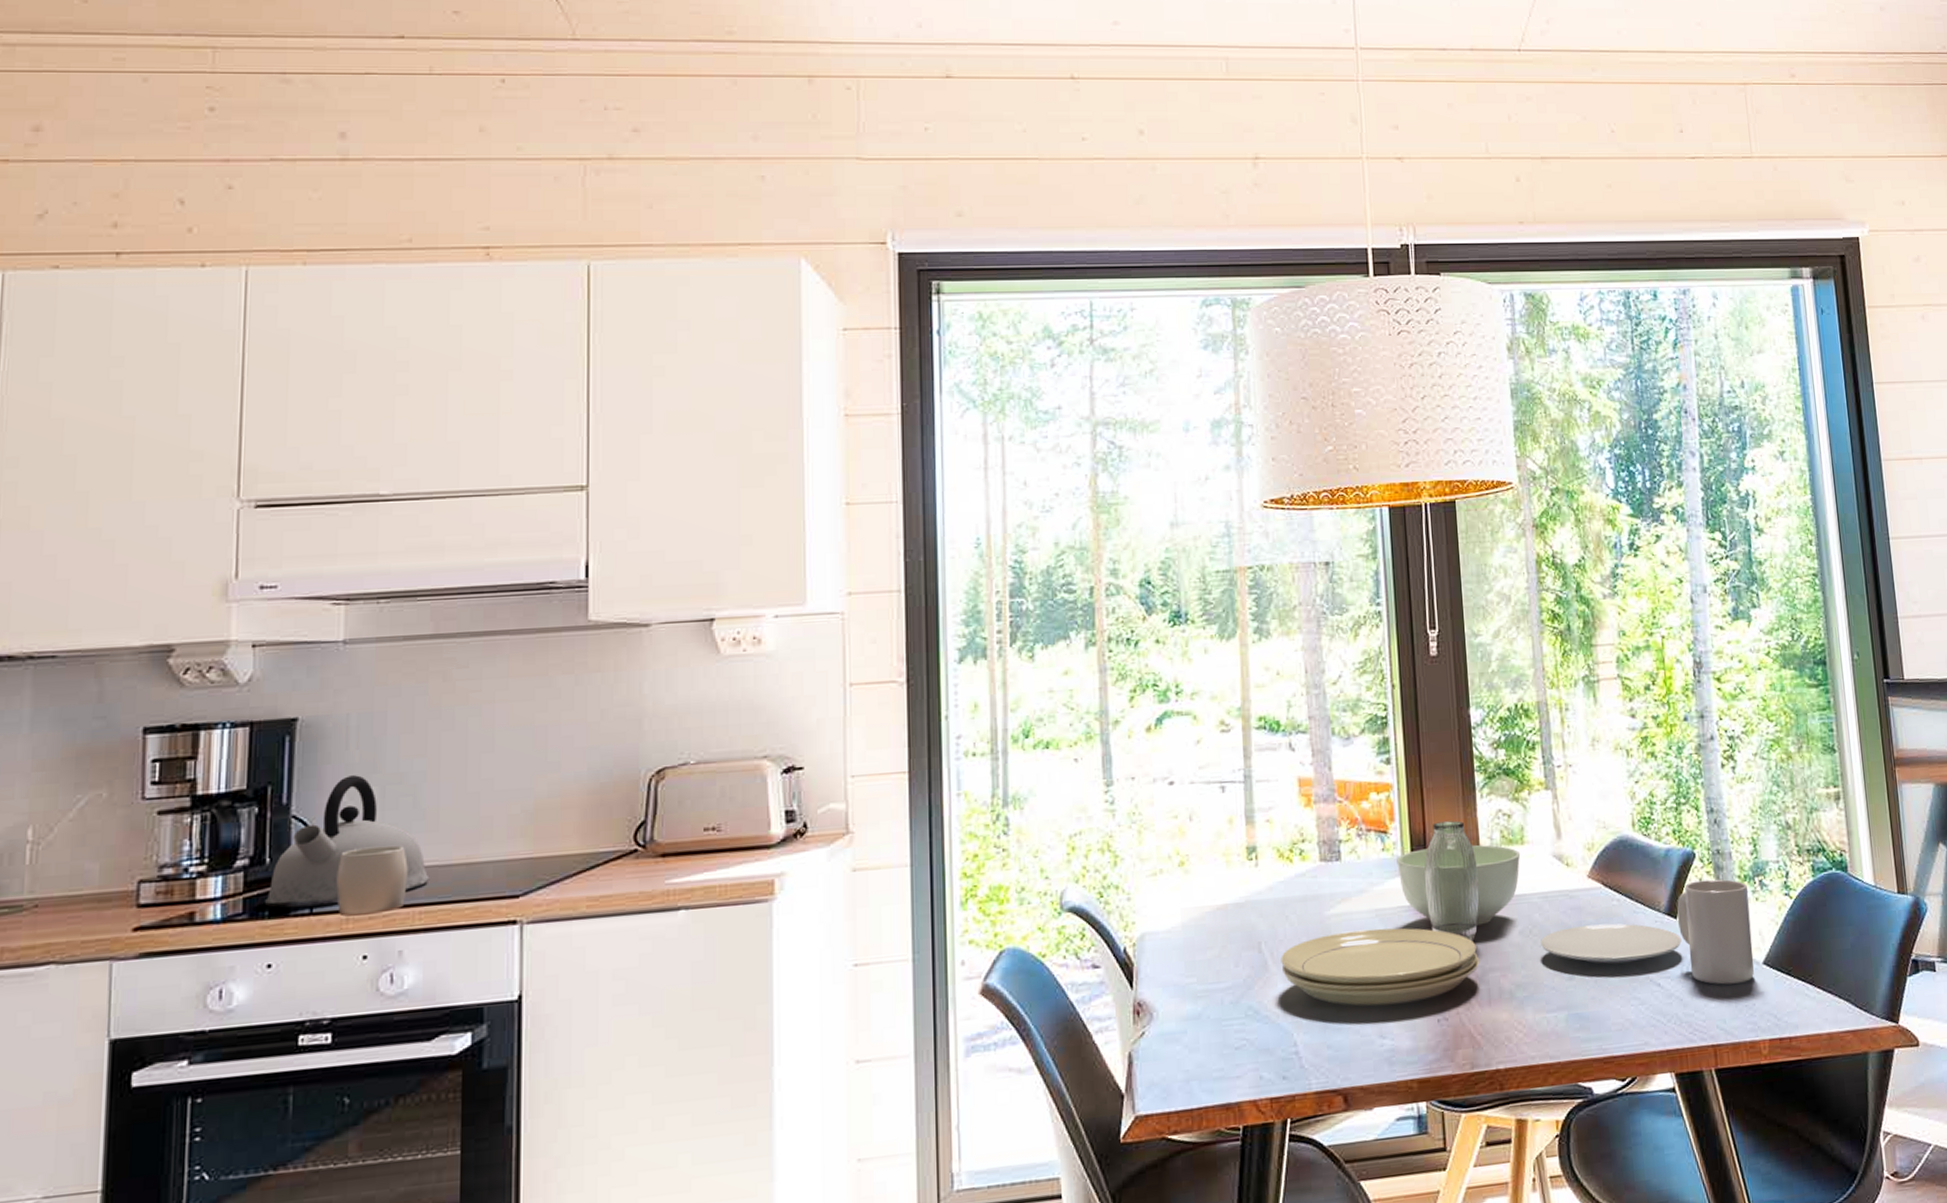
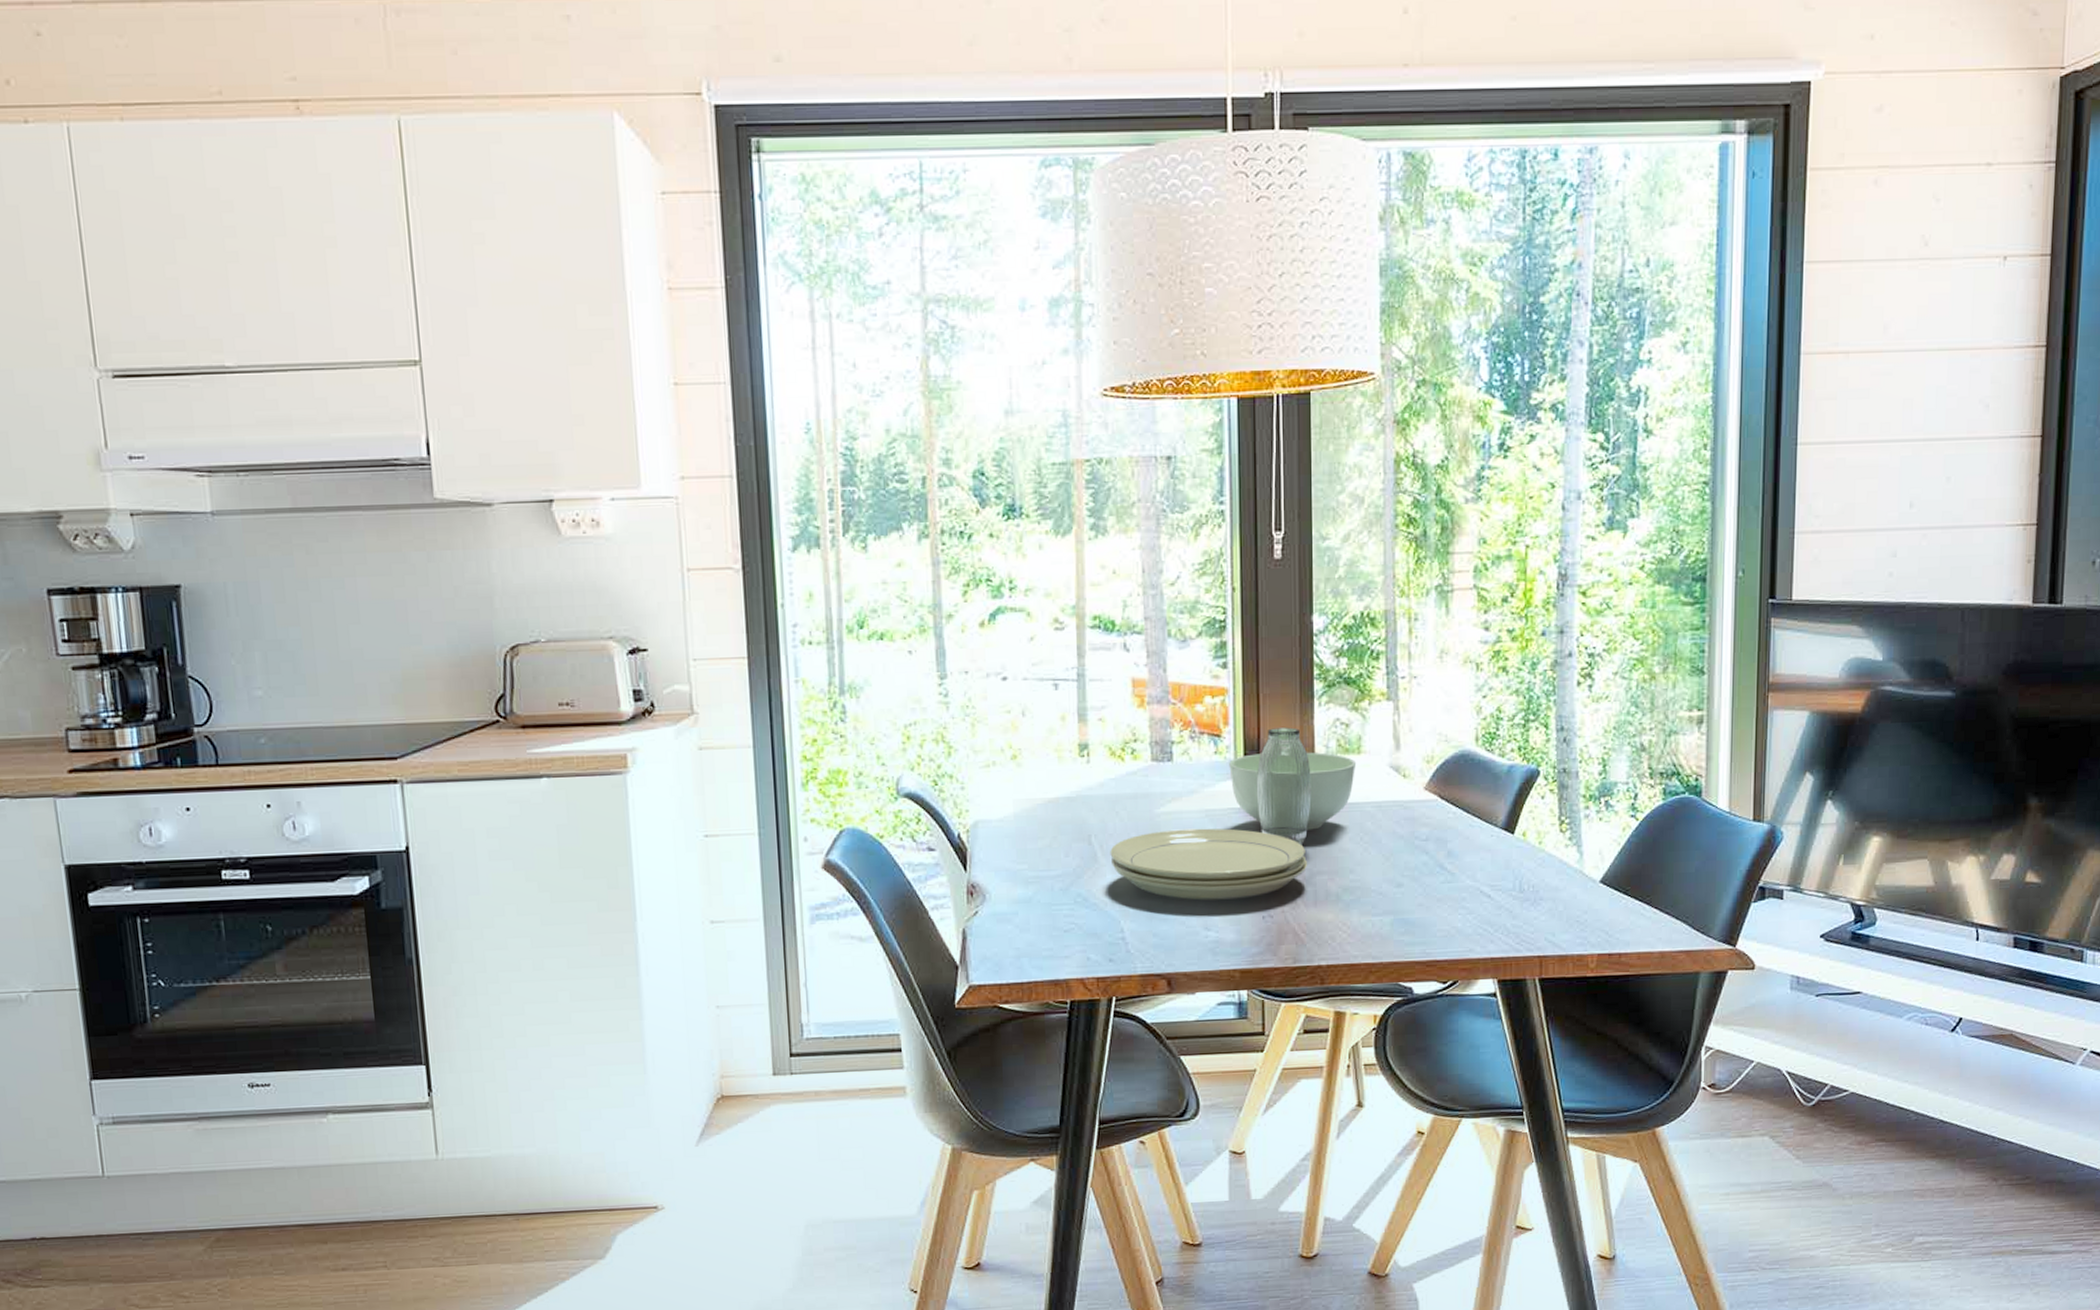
kettle: present [265,775,430,908] -> none [176,641,316,759]
mug: present [336,845,408,918] -> none [234,706,298,770]
plate: present [1539,923,1682,965] -> none [1370,835,1517,874]
cup: present [1677,879,1754,985] -> none [1514,797,1591,900]

